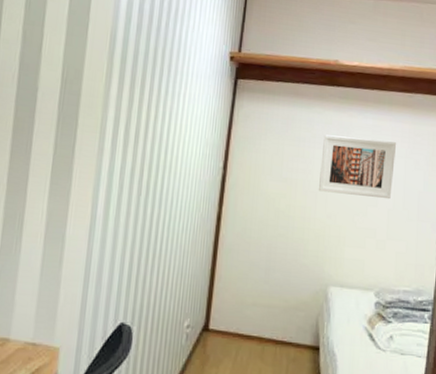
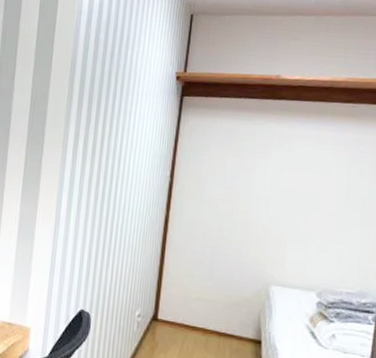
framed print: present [318,134,397,200] -> none [260,145,340,206]

